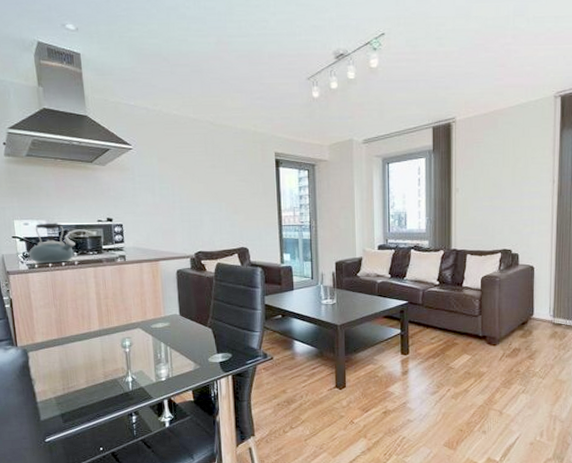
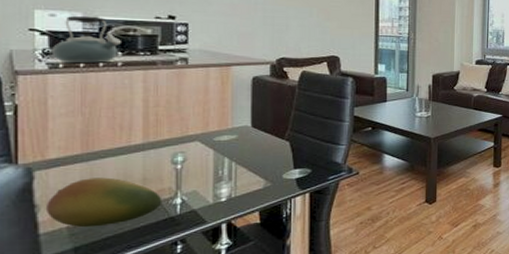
fruit: none [39,358,118,398] -> present [47,177,163,228]

